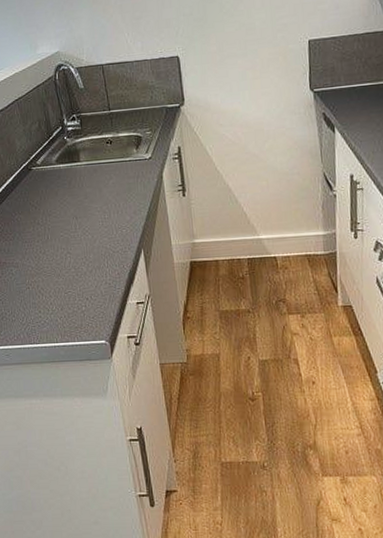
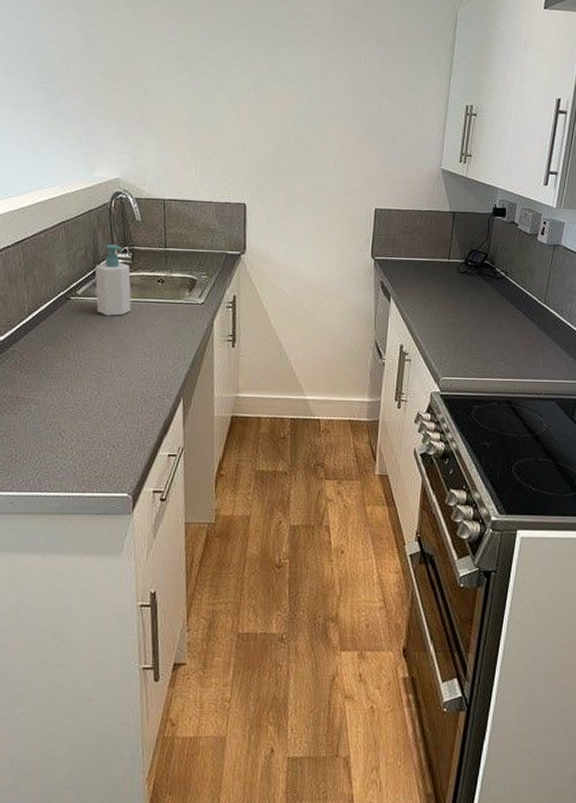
soap bottle: none [49,114,87,181] -> present [94,244,132,316]

